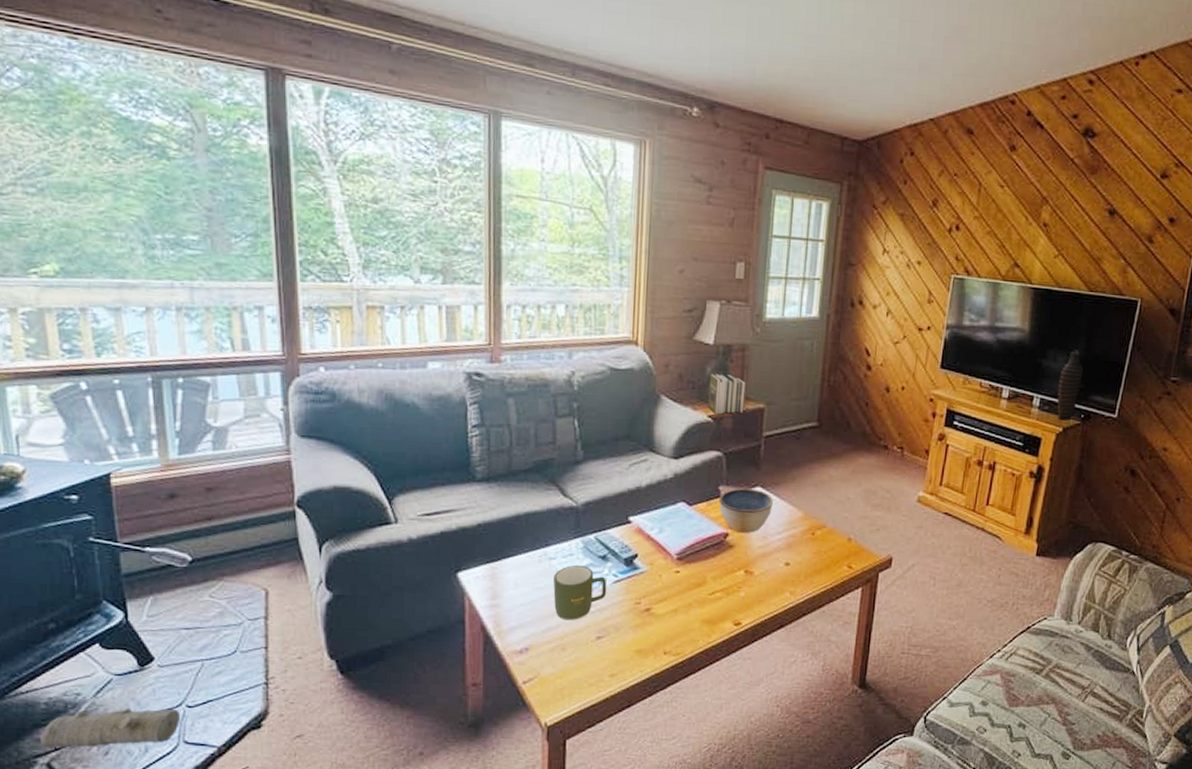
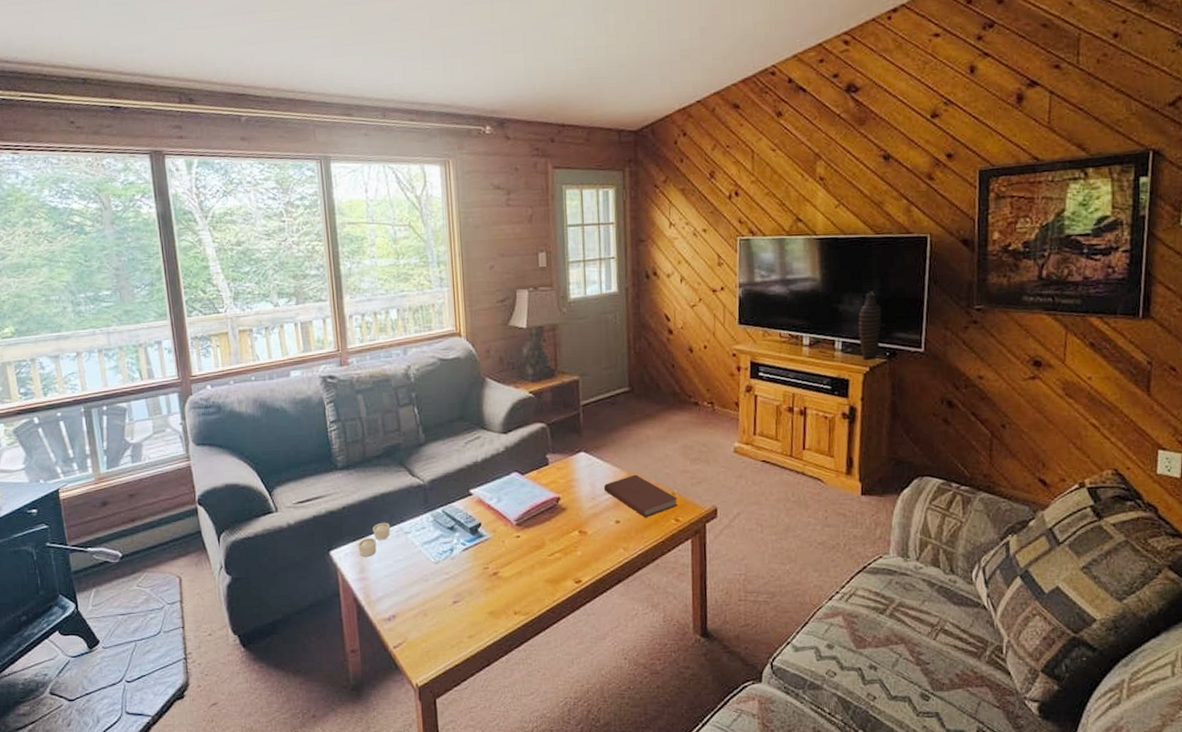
decorative log: present [40,707,181,749] -> none [20,684,123,723]
candle: none [492,544,532,582] -> present [358,522,390,557]
mug: present [553,564,607,621] -> none [410,536,458,588]
books: present [707,373,746,415] -> none [526,352,561,390]
bowl: present [719,488,773,533] -> none [547,454,597,496]
book: none [776,515,853,563] -> present [603,474,677,518]

